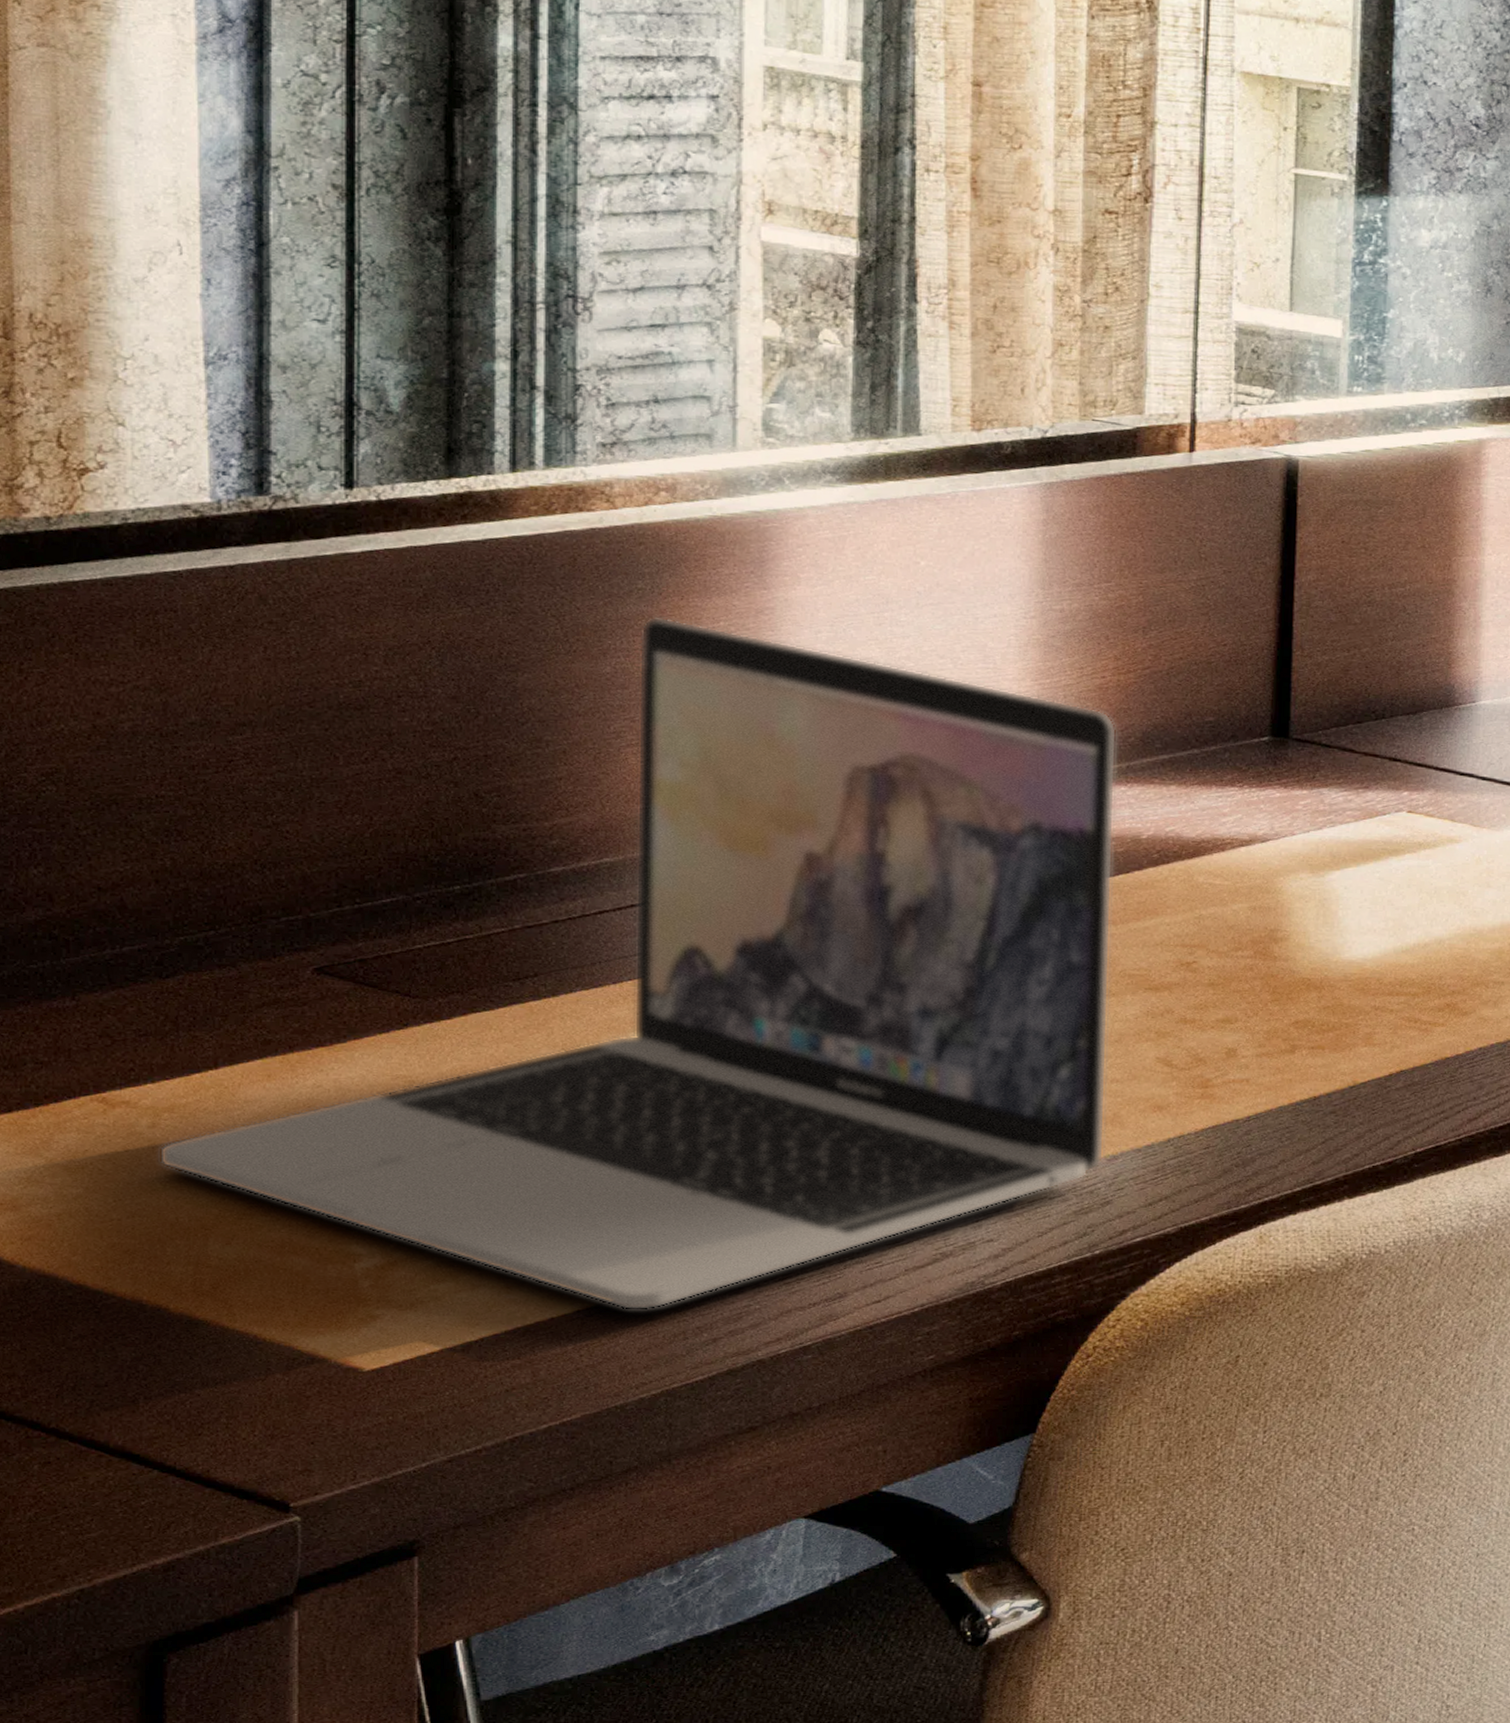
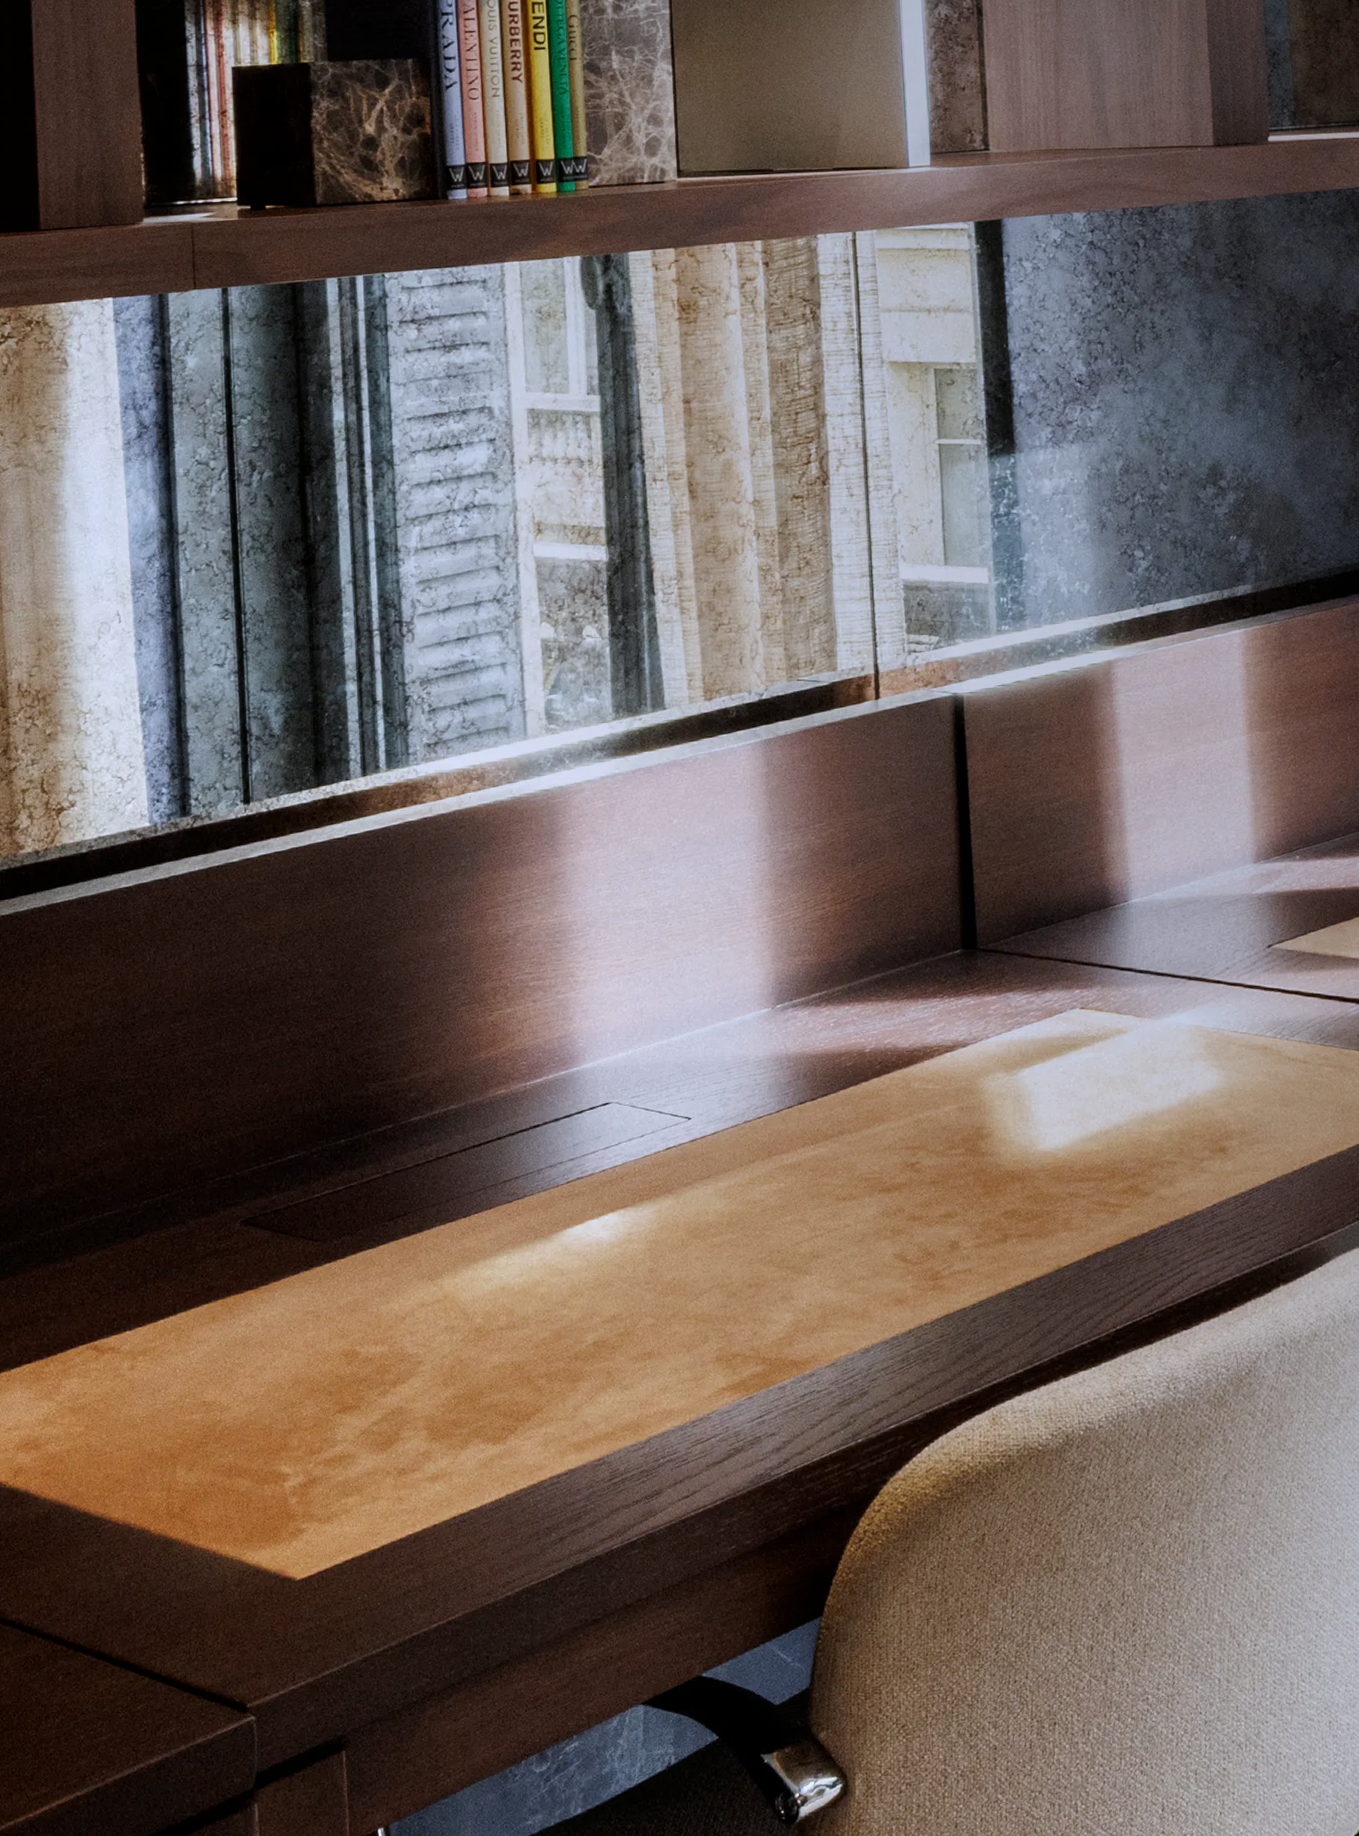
laptop: present [158,616,1117,1311] -> none [137,889,859,1515]

